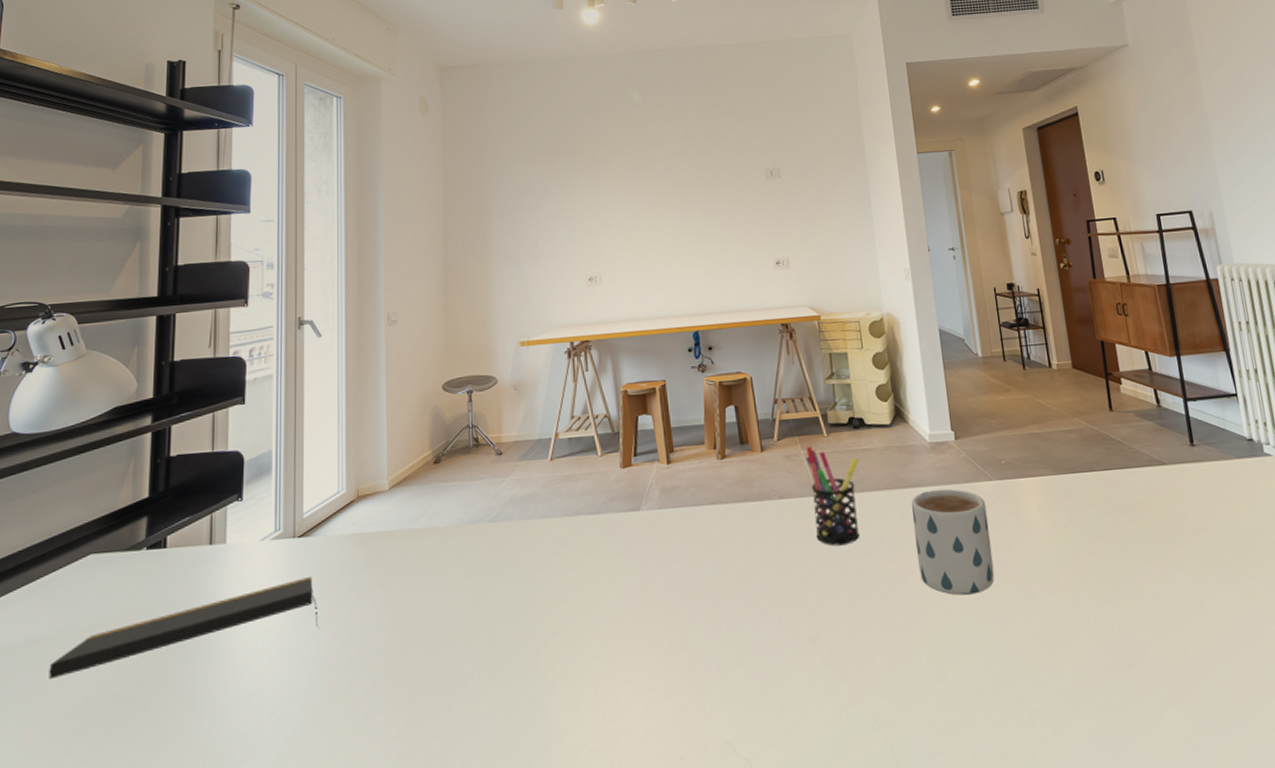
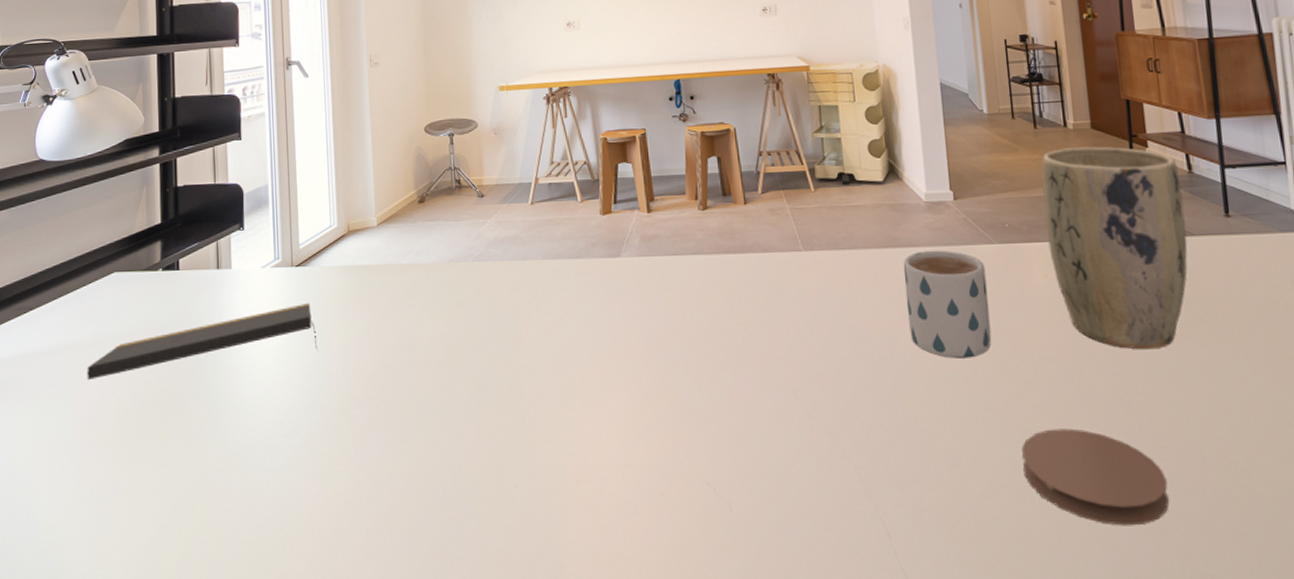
pen holder: present [806,446,859,546] -> none [791,201,848,302]
coaster: none [1026,657,1161,753] -> present [1022,428,1170,526]
plant pot: none [1031,384,1163,576] -> present [1041,146,1188,350]

